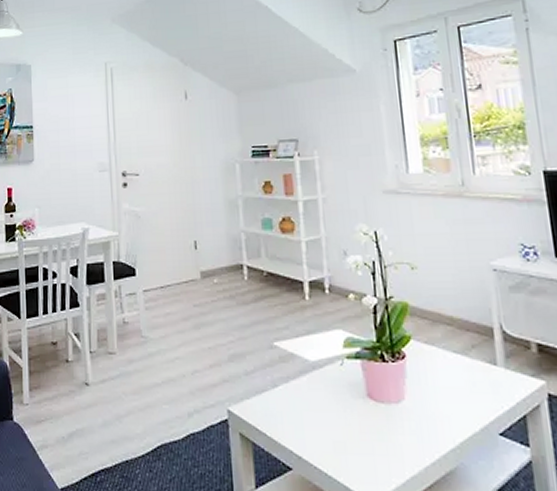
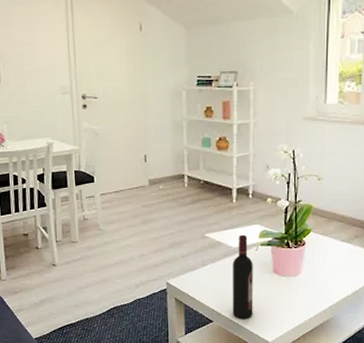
wine bottle: none [312,343,346,467] -> present [232,234,253,319]

